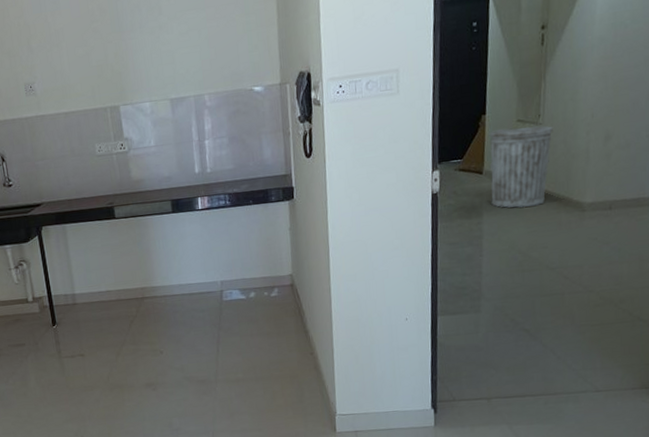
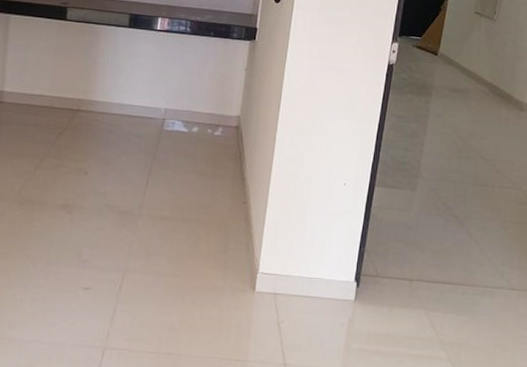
trash can: present [489,125,553,208] -> none [441,16,505,96]

